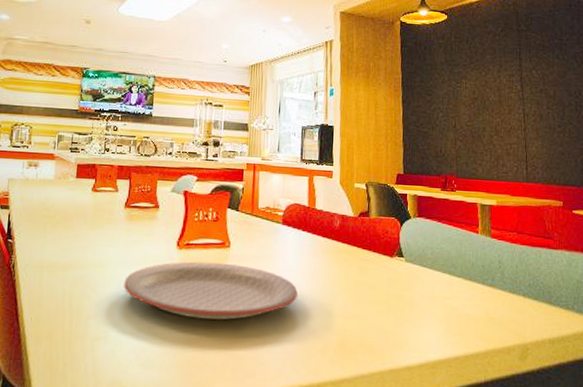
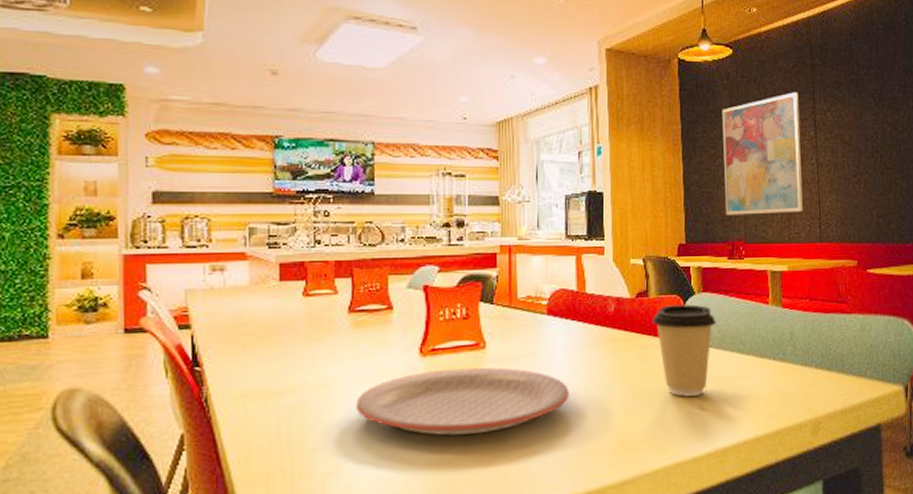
coffee cup: none [372,226,430,309] -> present [652,304,716,397]
wall art: none [437,52,511,154] -> present [722,92,803,215]

